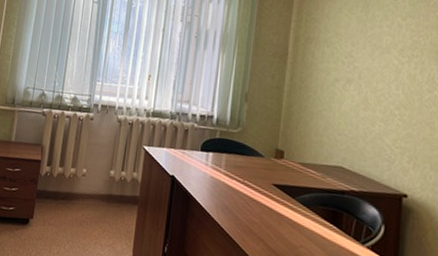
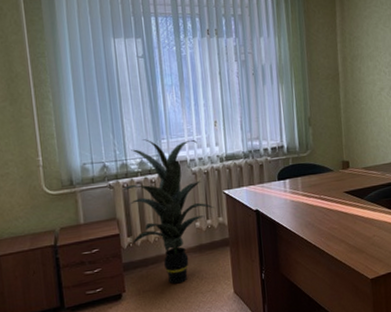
indoor plant: none [49,77,131,228] -> present [123,139,215,284]

